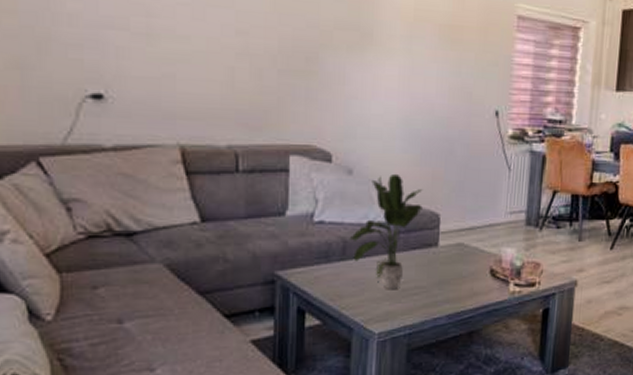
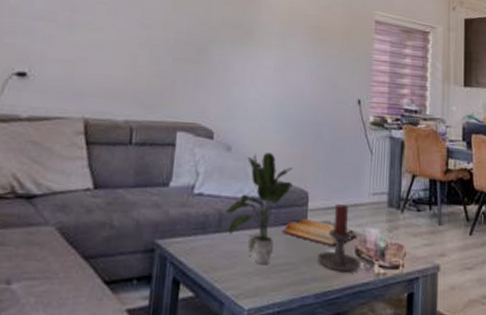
bible: none [411,241,493,269] -> present [281,218,358,248]
candle holder: none [450,225,508,292] -> present [318,204,373,271]

